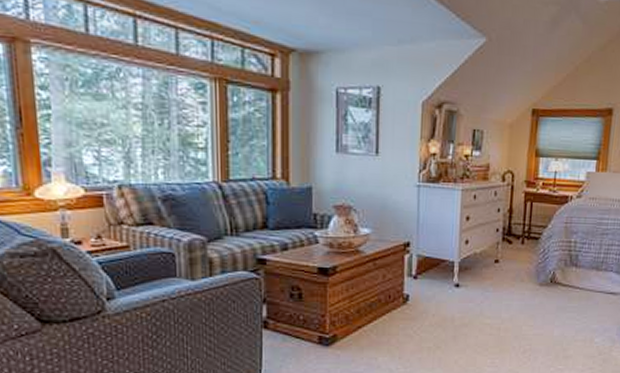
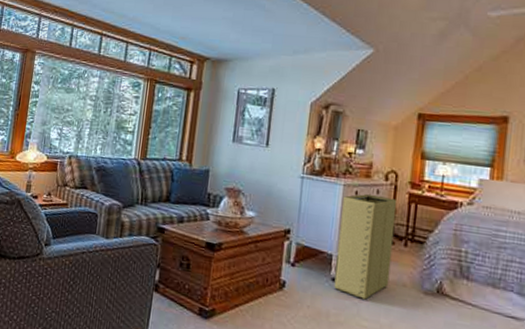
laundry hamper: none [457,196,514,301] -> present [334,194,397,301]

